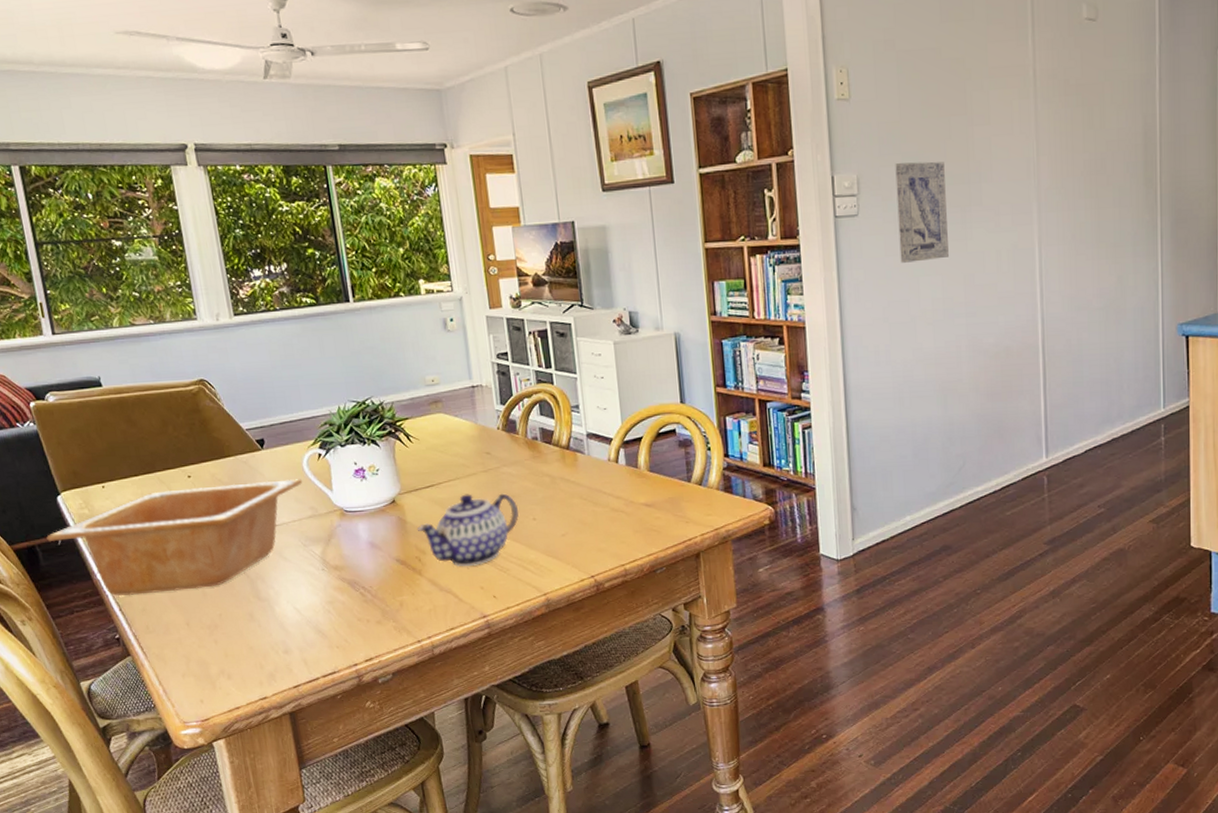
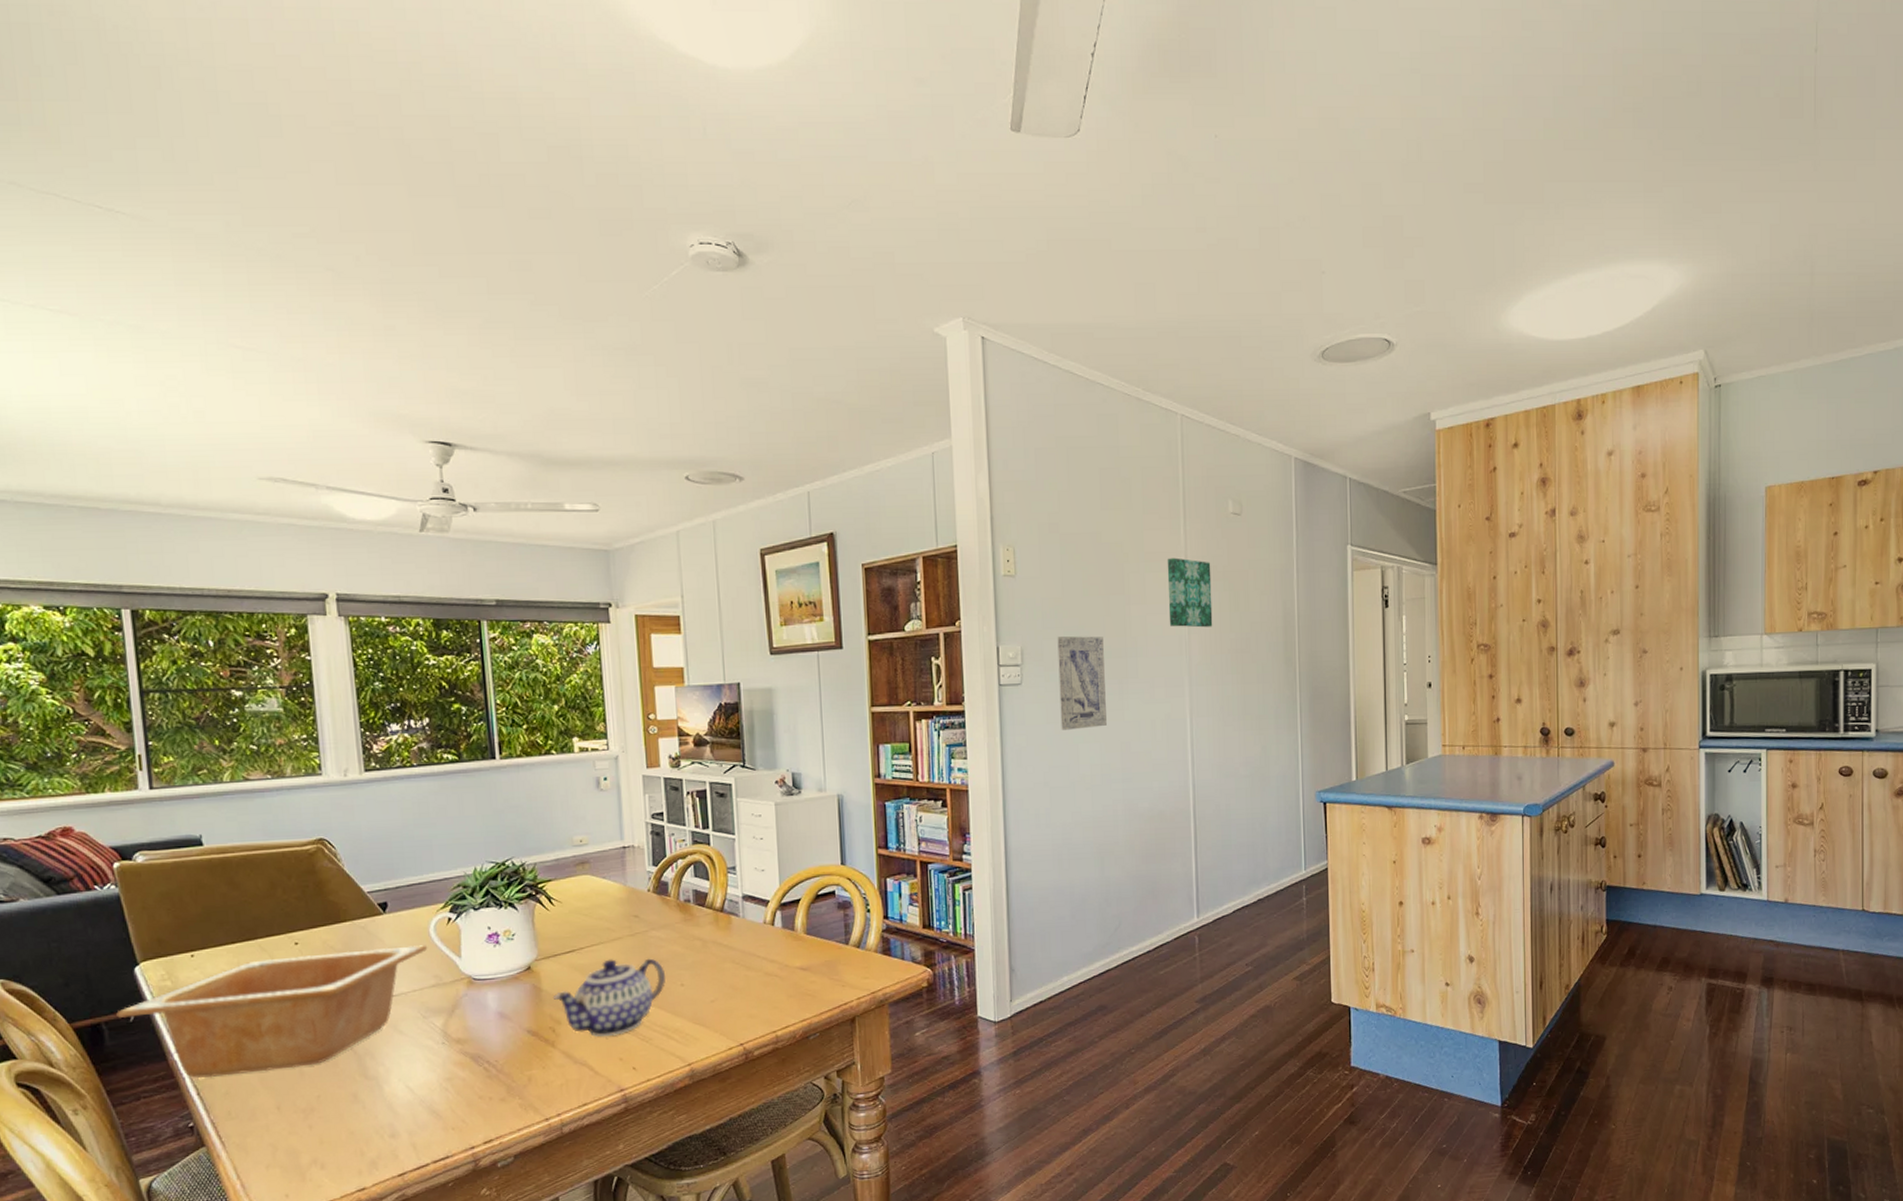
wall art: none [1013,72,1064,149] -> present [1167,557,1213,628]

